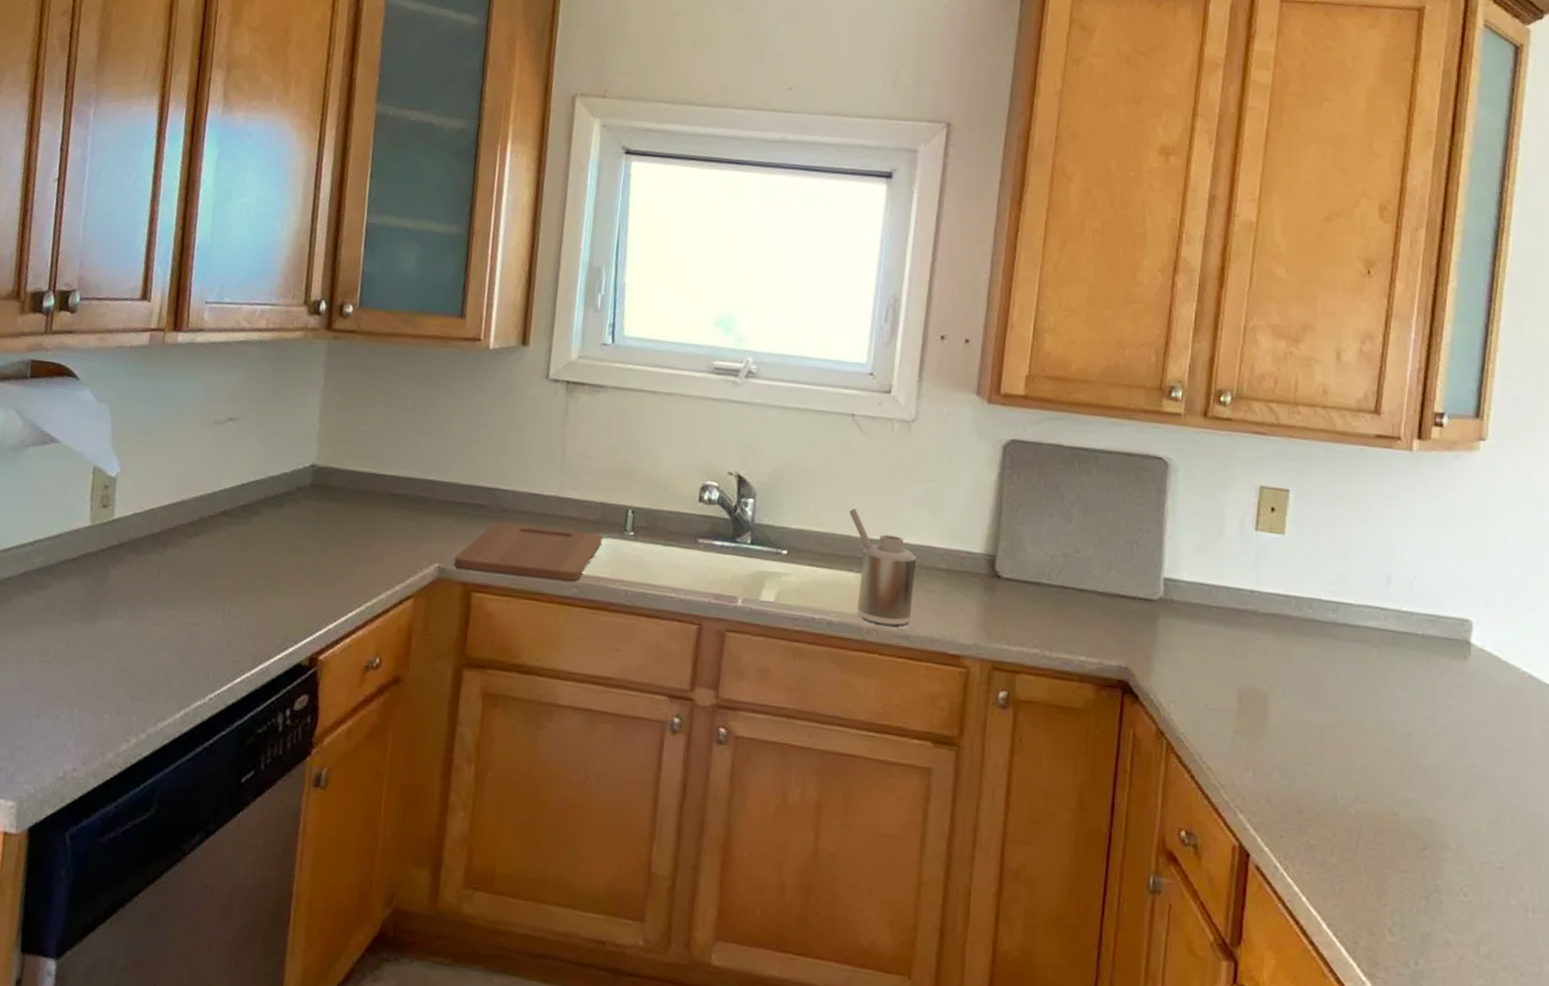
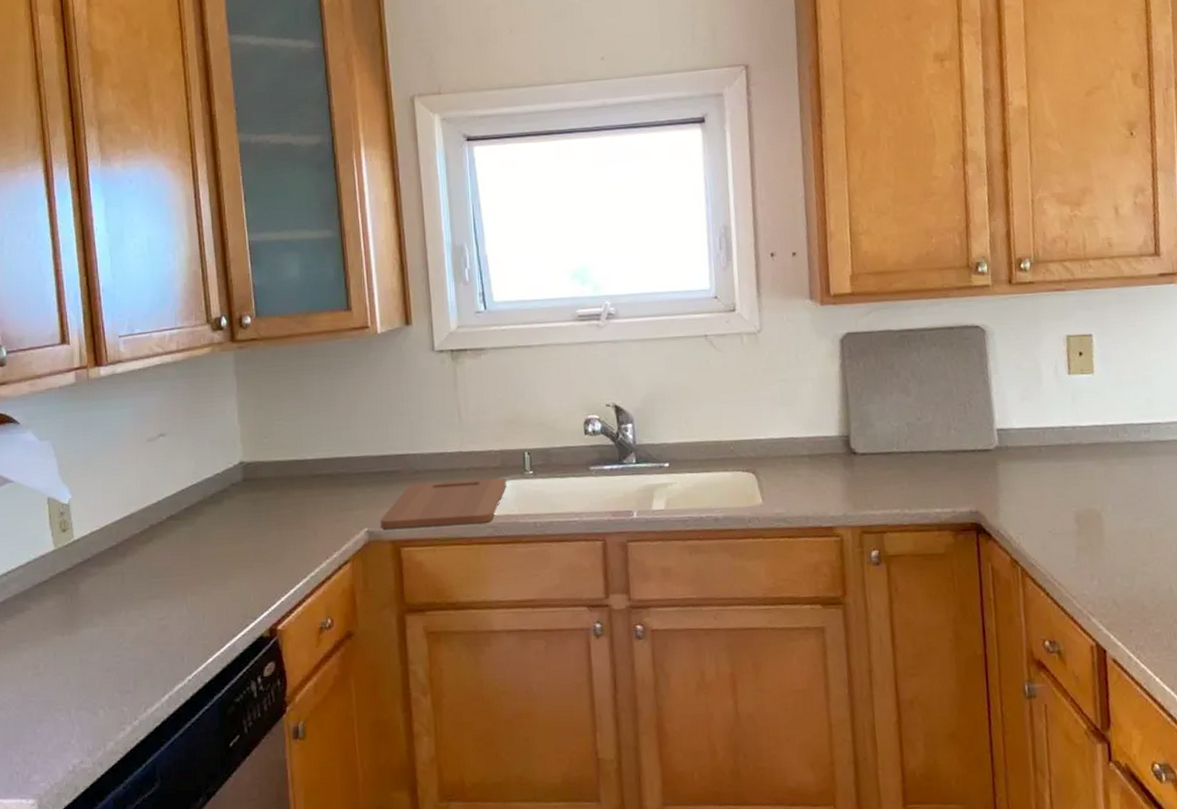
soap dispenser: present [848,508,916,627] -> none [716,416,785,513]

